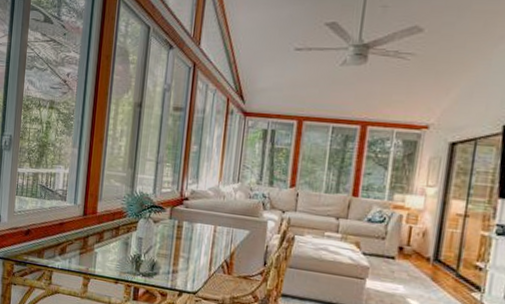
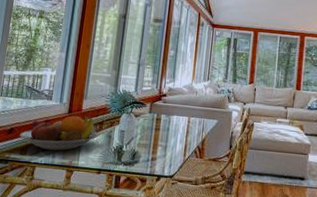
fruit bowl: none [36,218,116,256] -> present [19,115,100,151]

